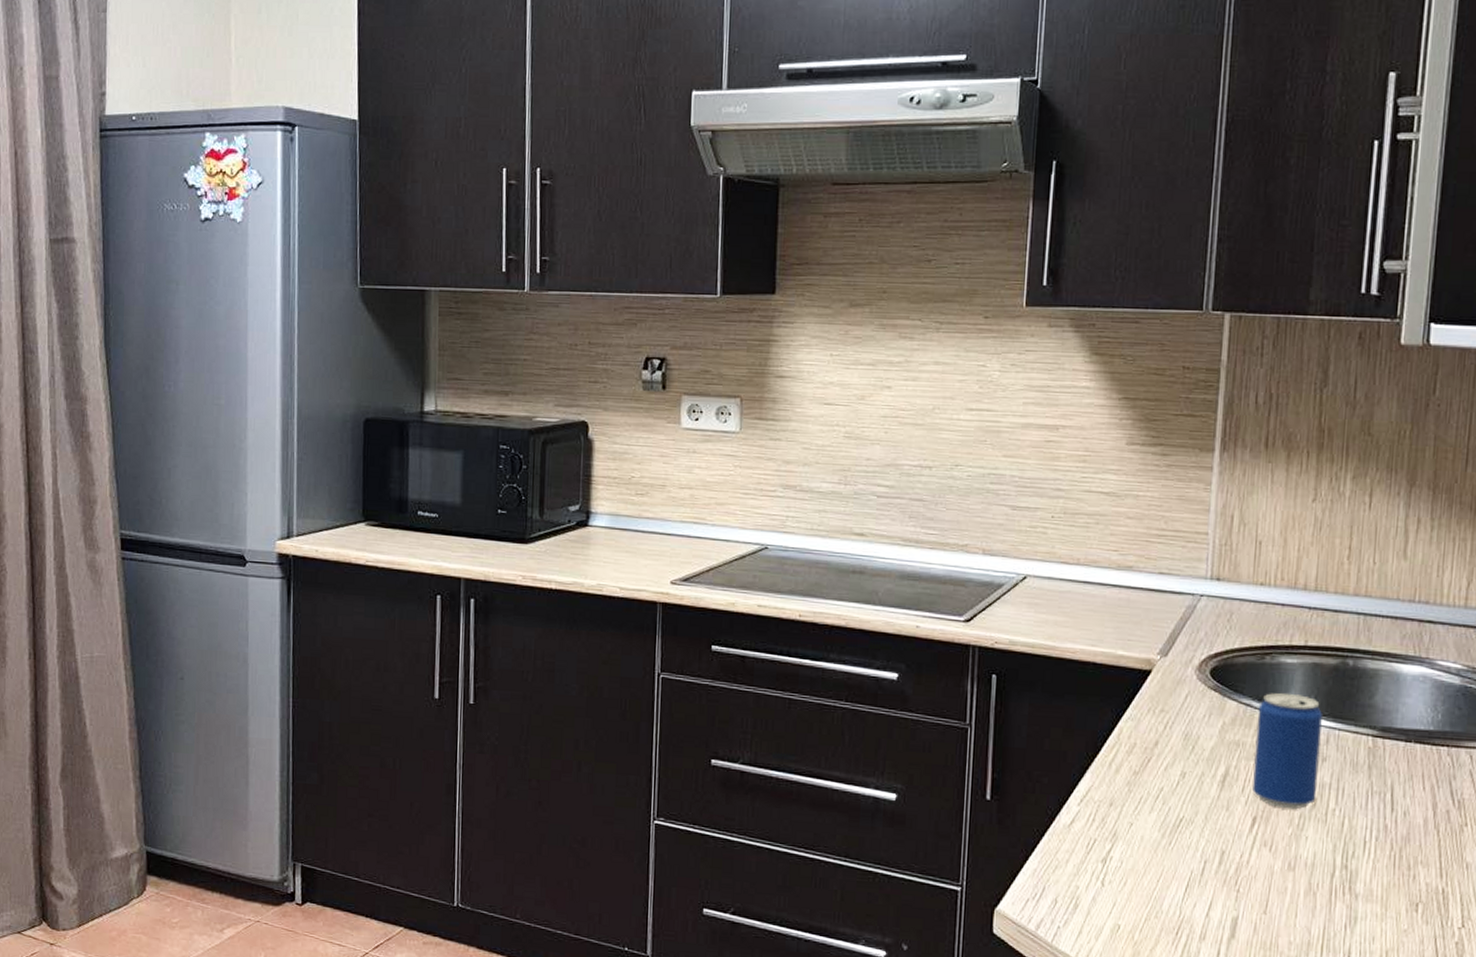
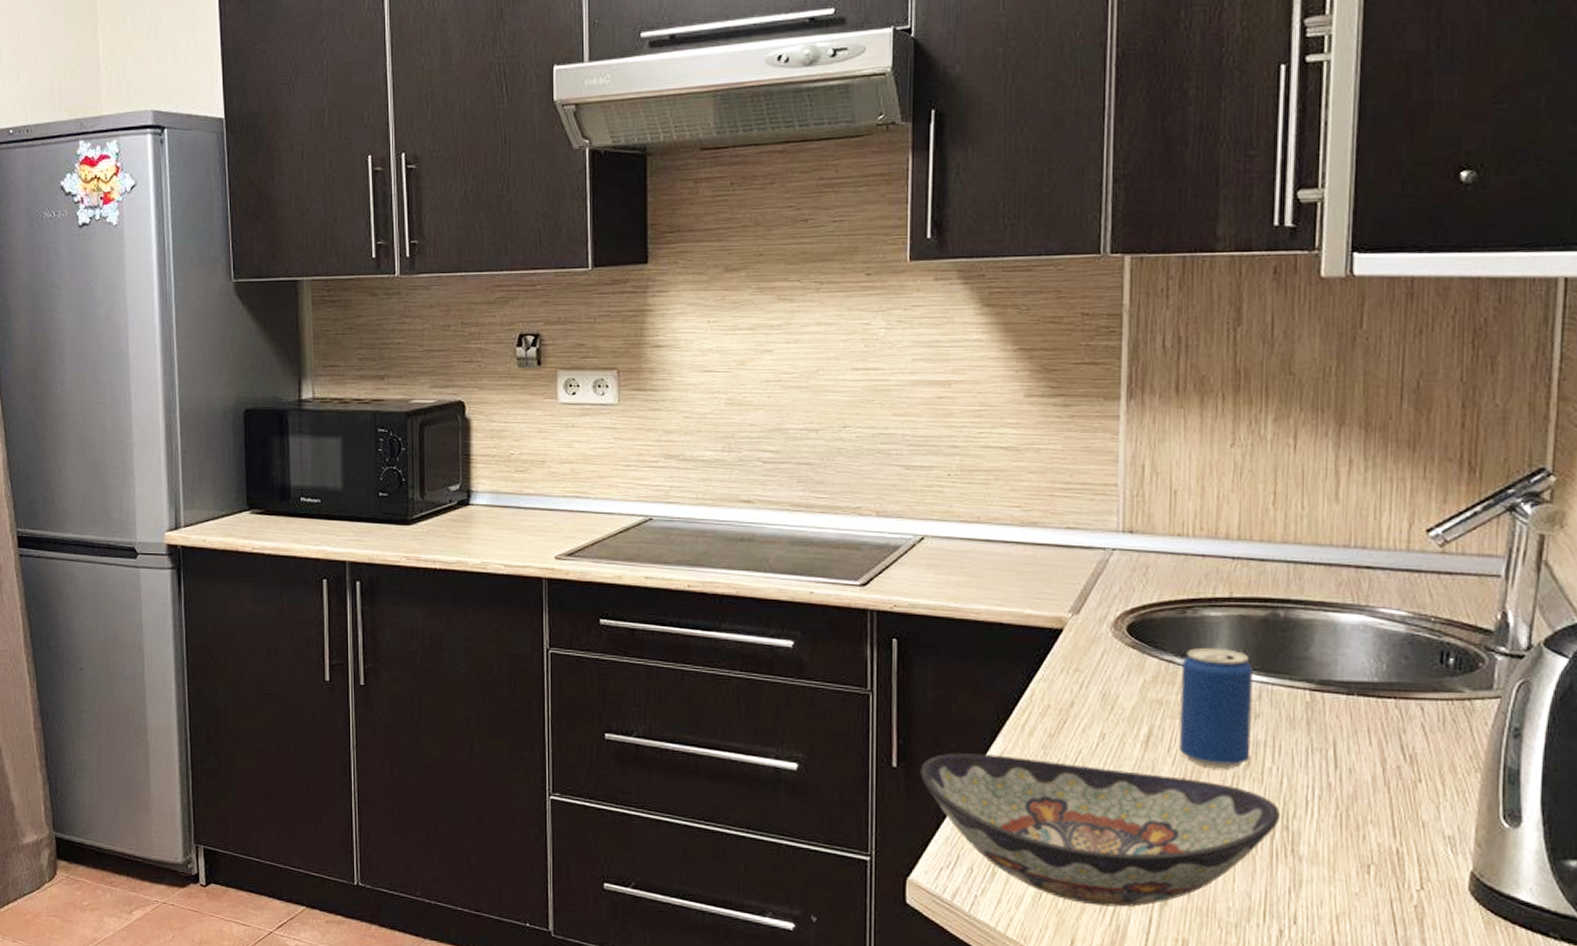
decorative bowl: none [1012,787,1340,940] -> present [920,753,1280,907]

